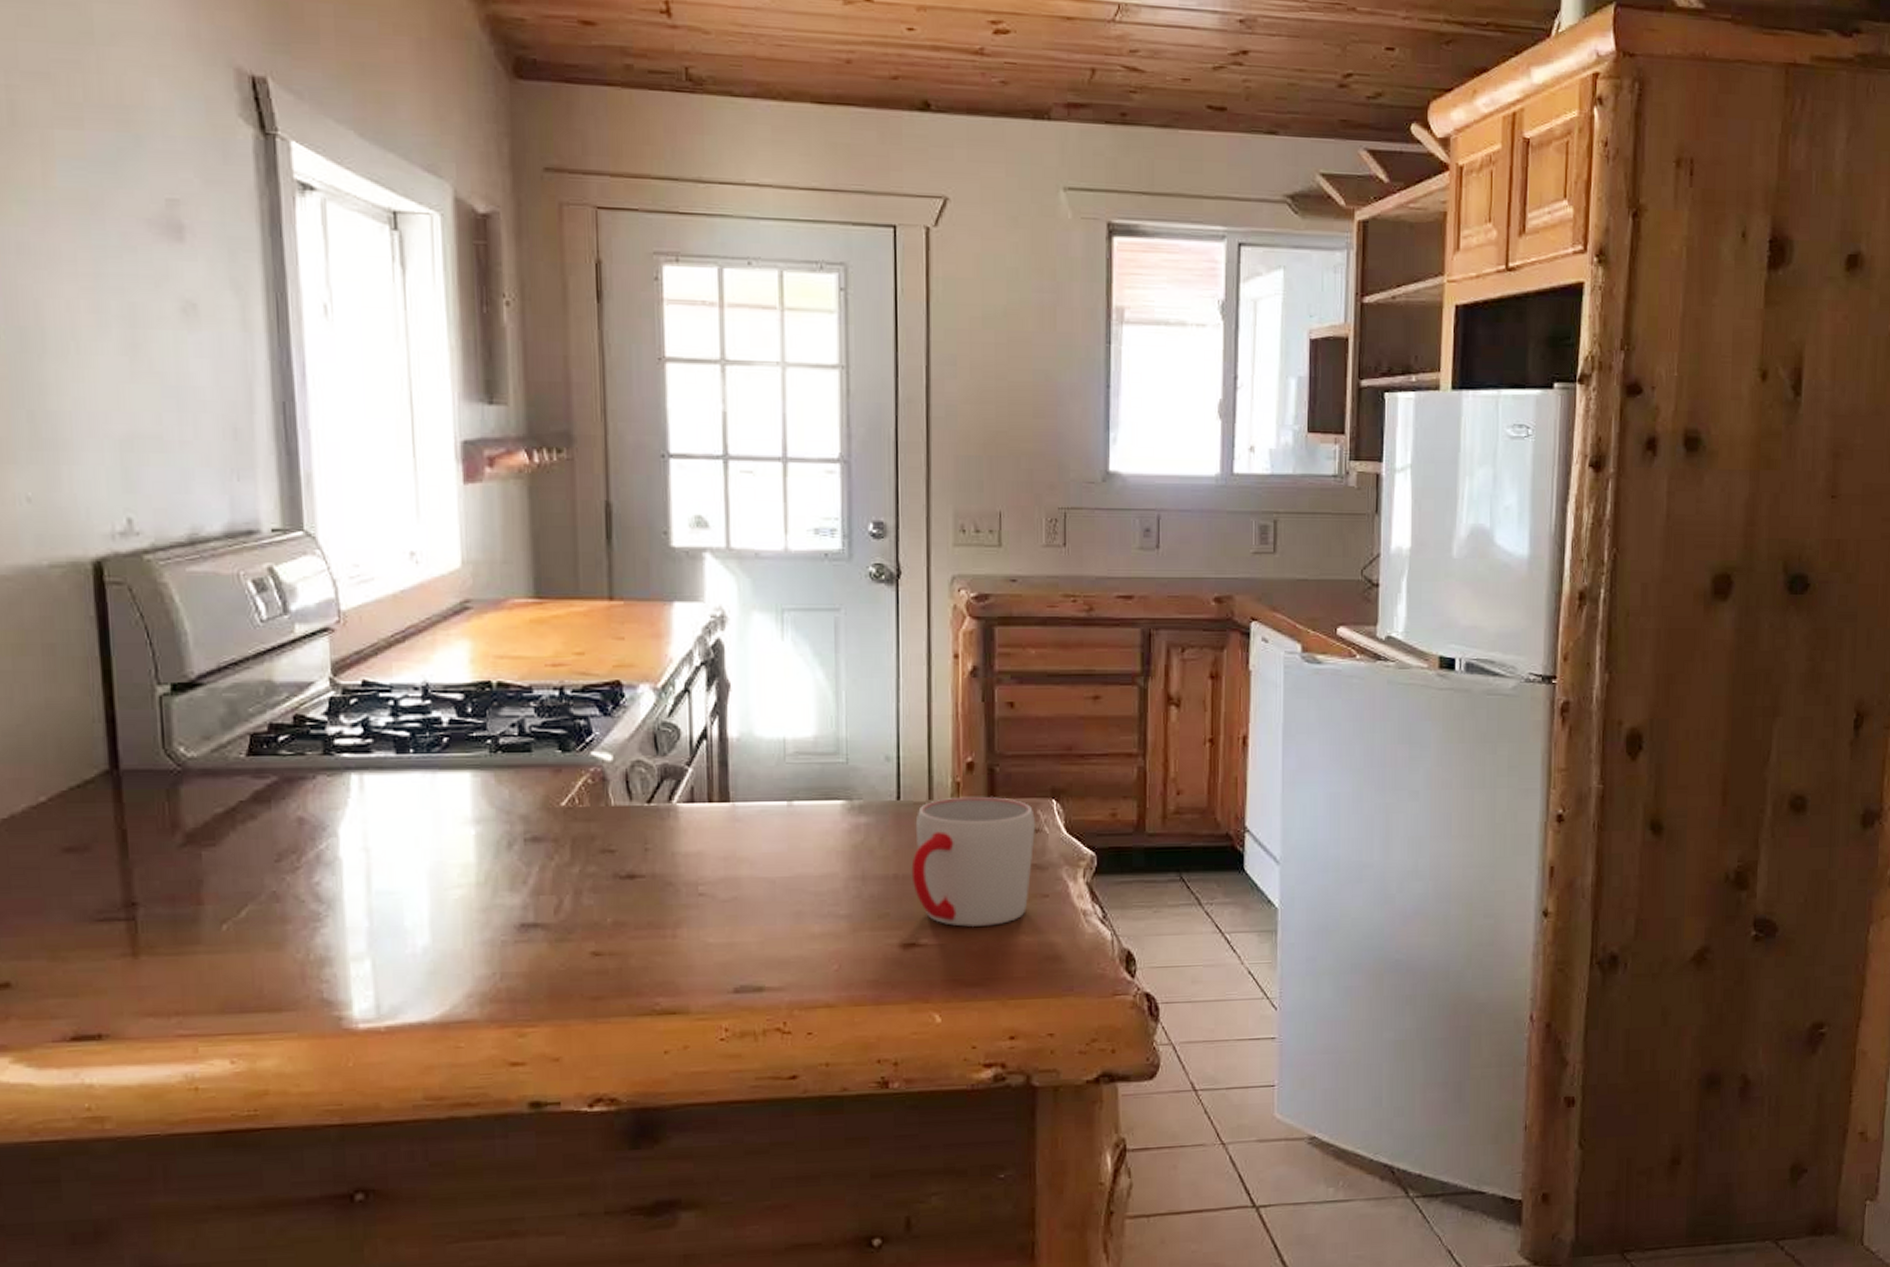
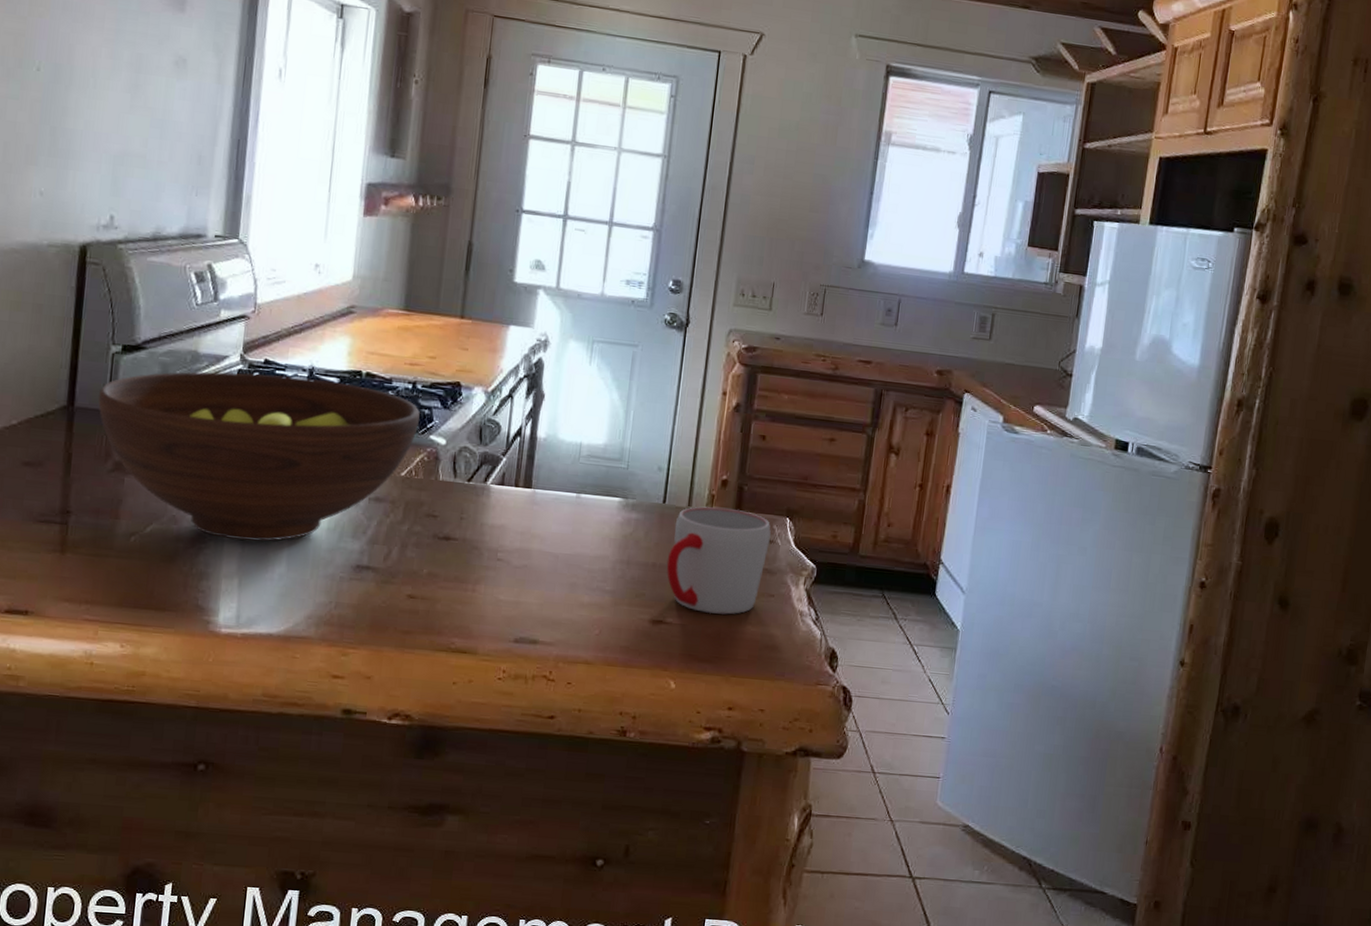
fruit bowl: none [149,697,574,912] -> present [97,372,420,542]

